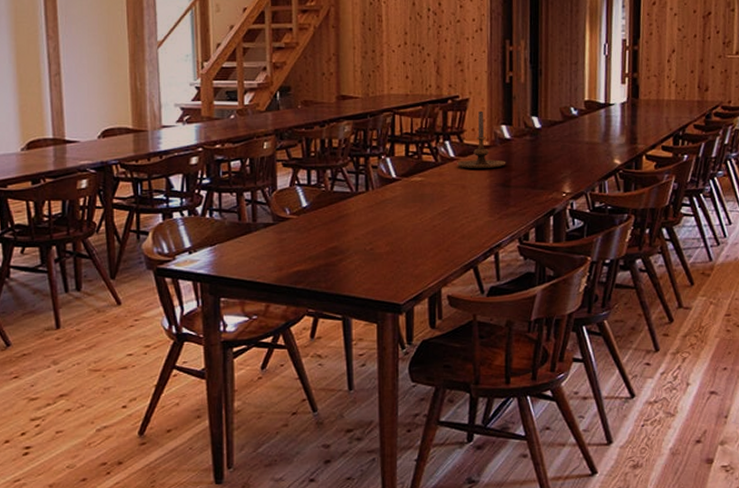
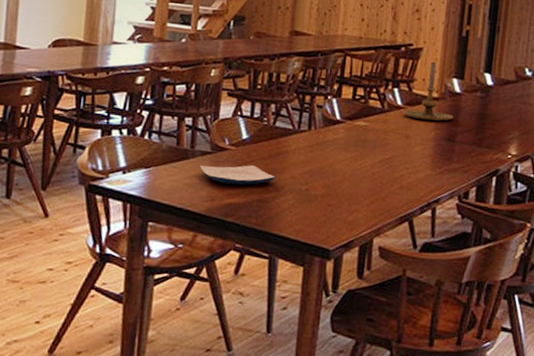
plate: none [264,232,340,253] -> present [200,165,276,185]

